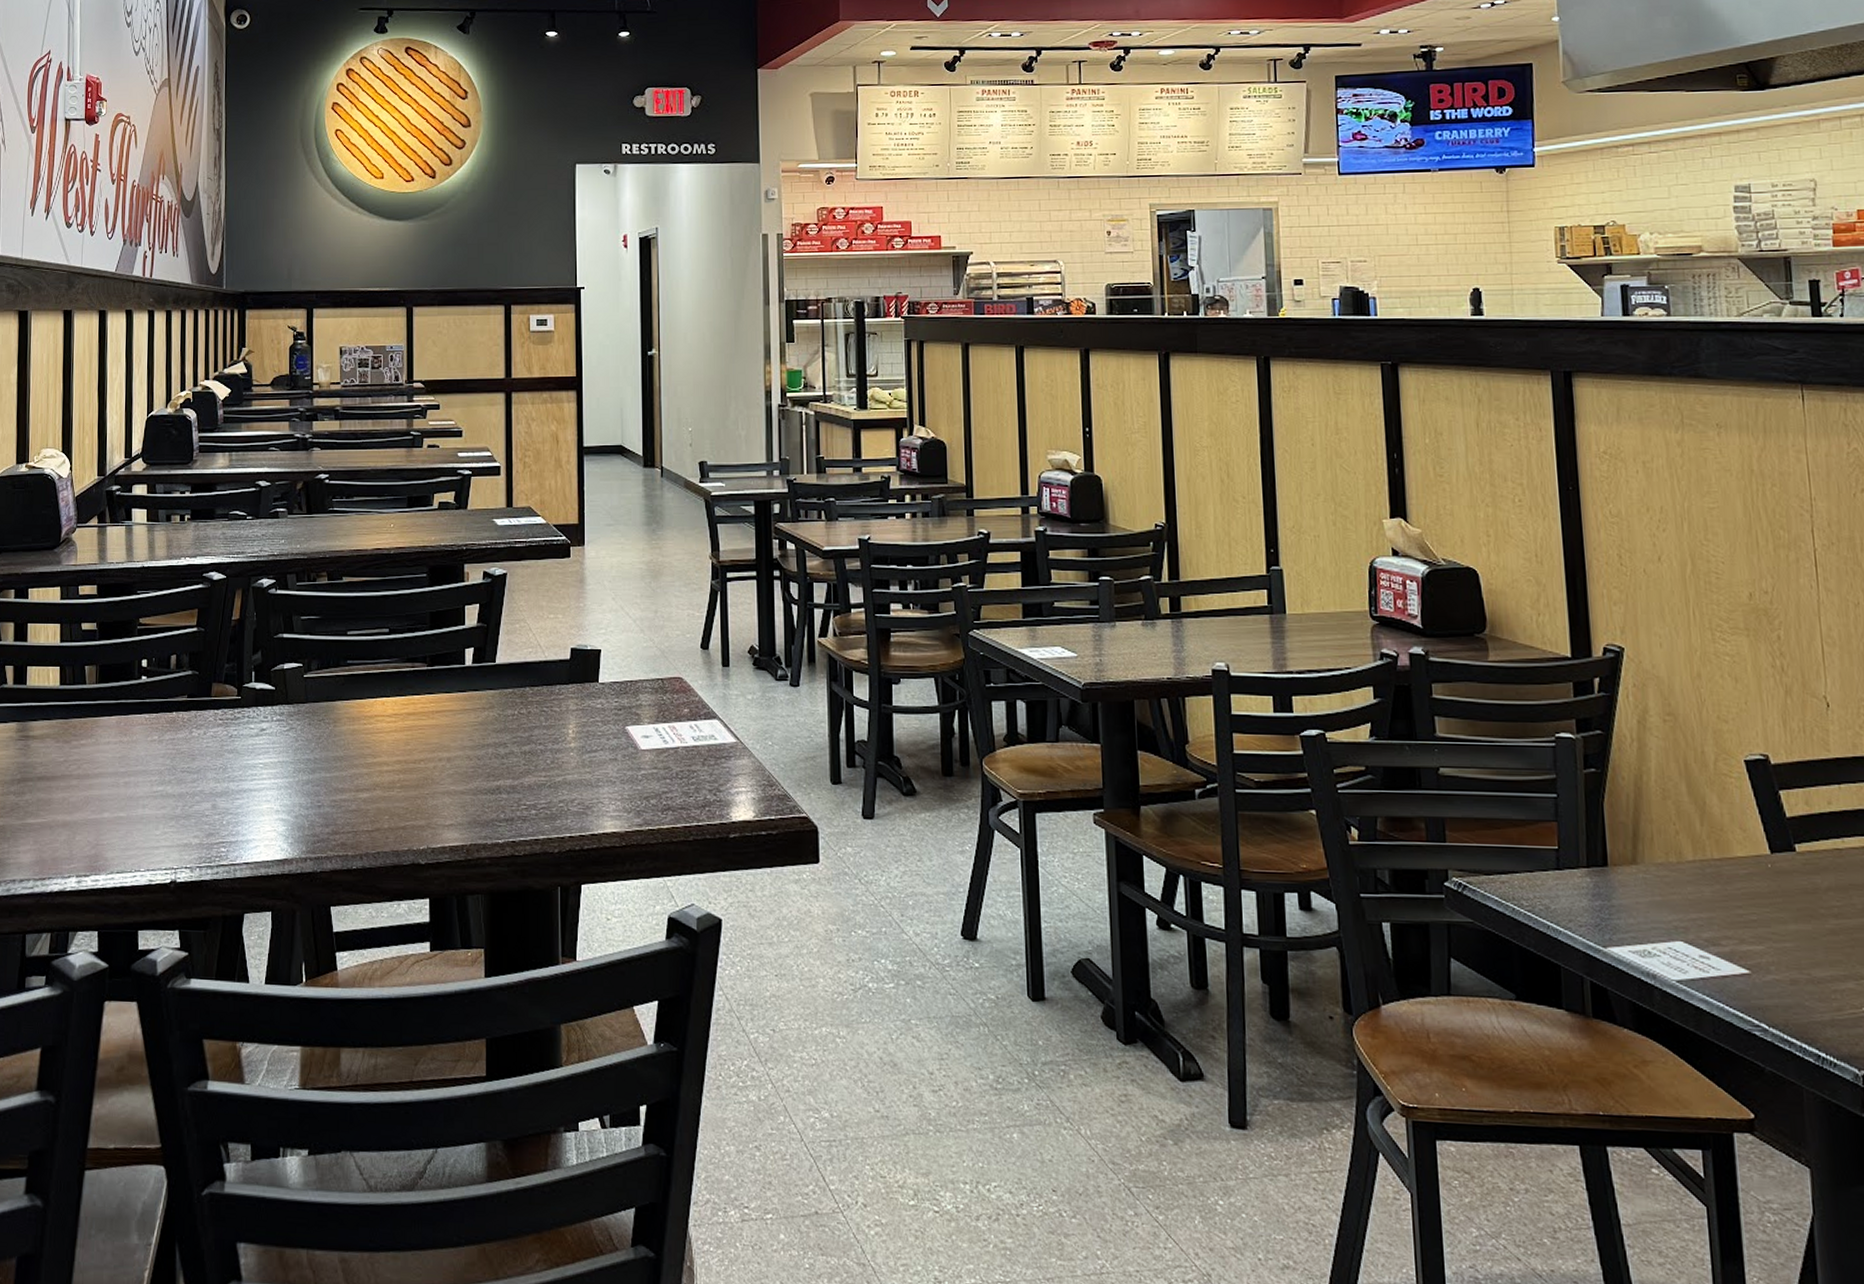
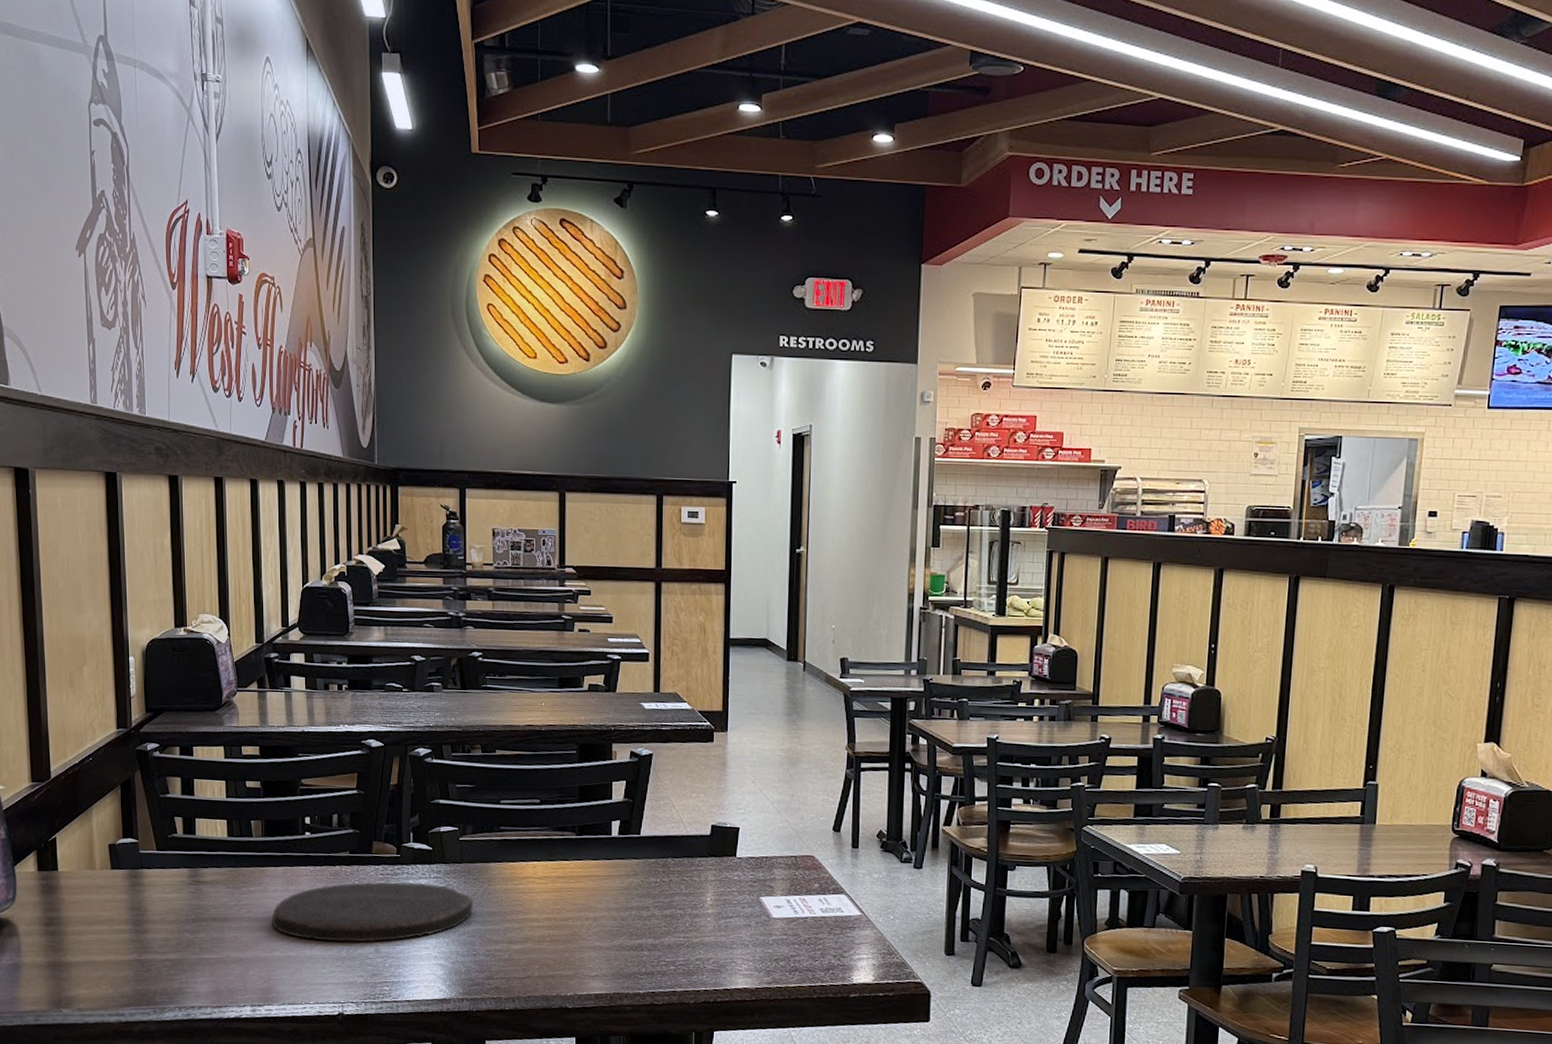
plate: none [102,726,318,799] -> present [272,881,473,943]

